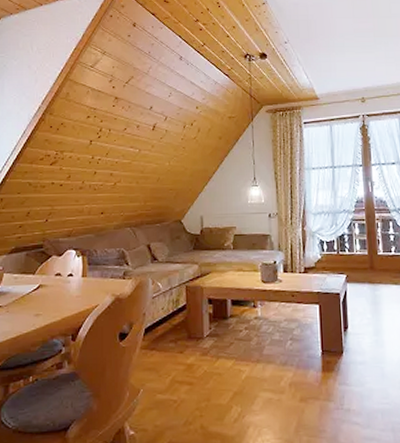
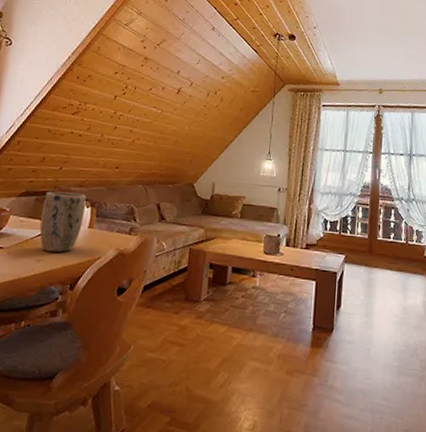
plant pot: none [34,243,76,305] -> present [39,191,87,253]

